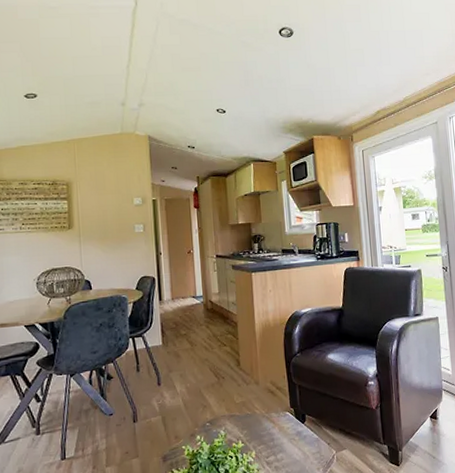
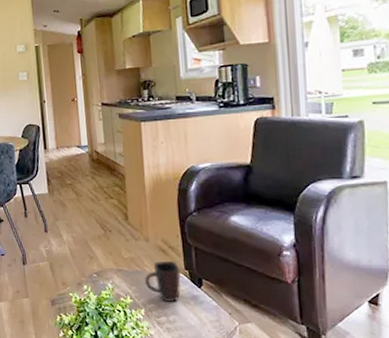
mug: none [254,400,288,441] -> present [144,260,182,302]

